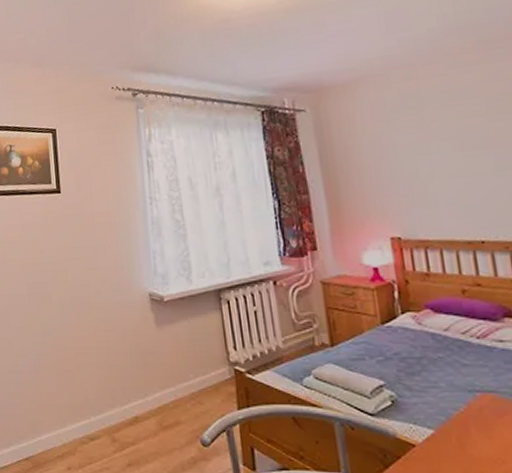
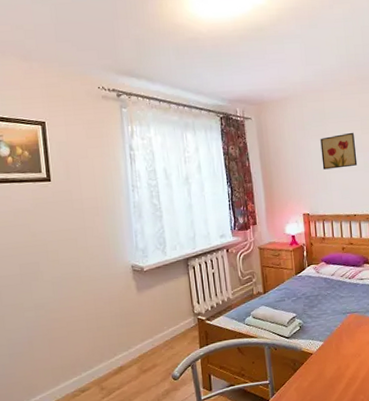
wall art: none [414,120,484,175] -> present [320,132,358,170]

